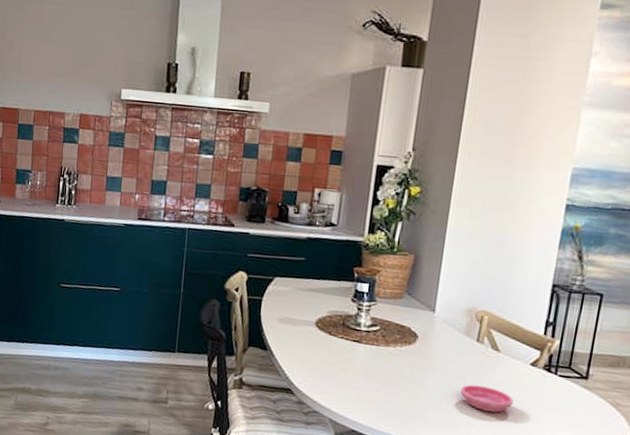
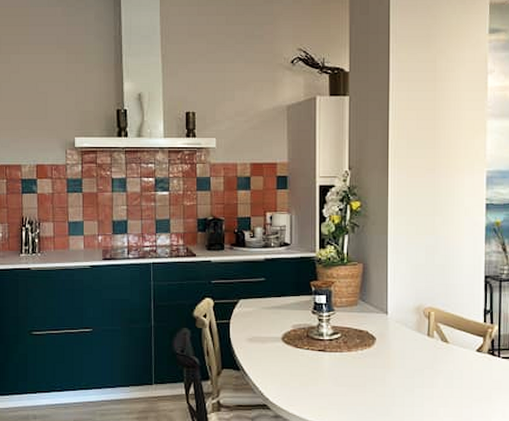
saucer: present [460,384,514,413] -> none [419,376,467,400]

